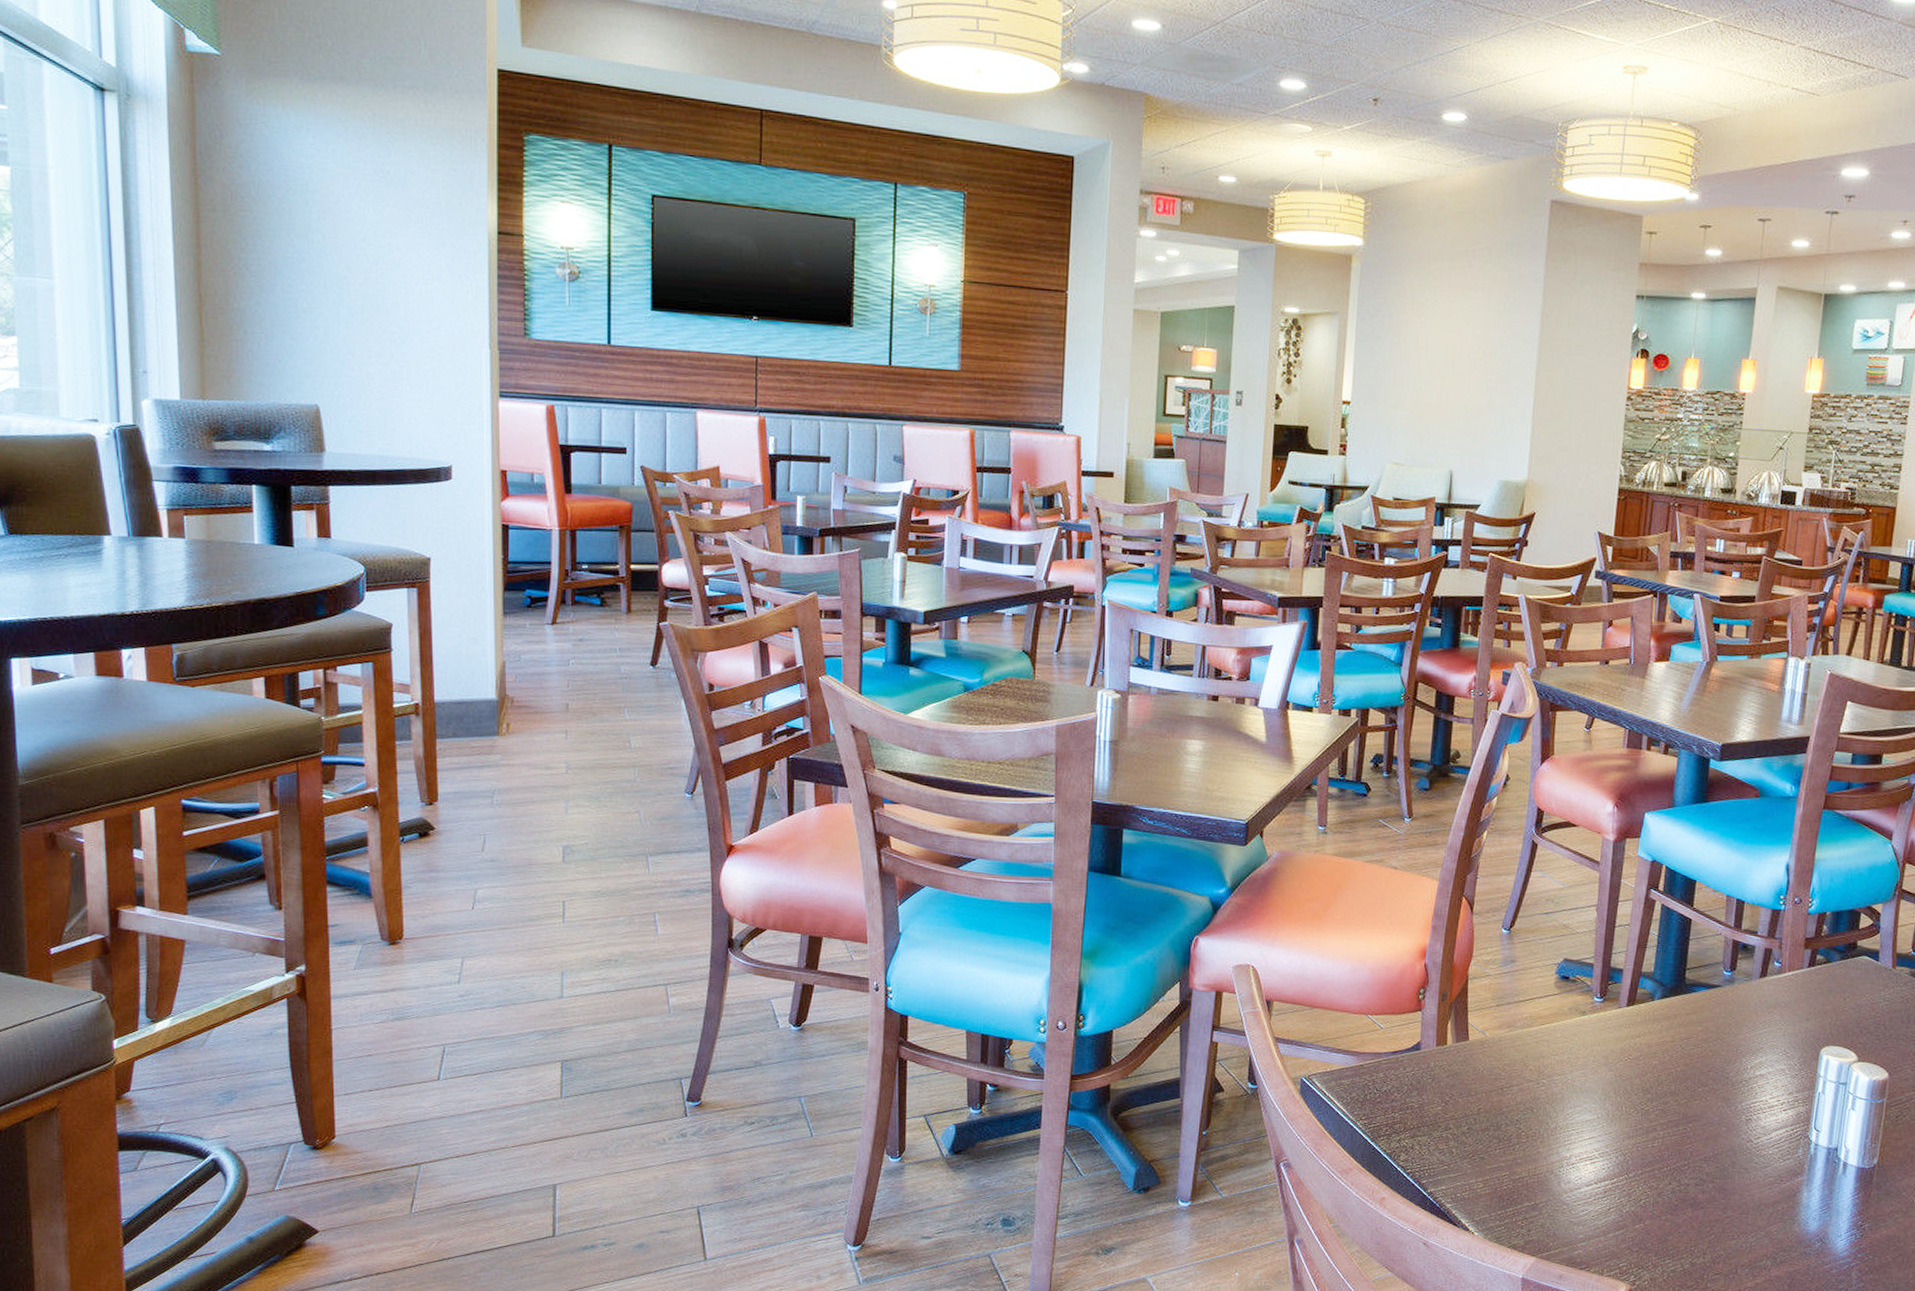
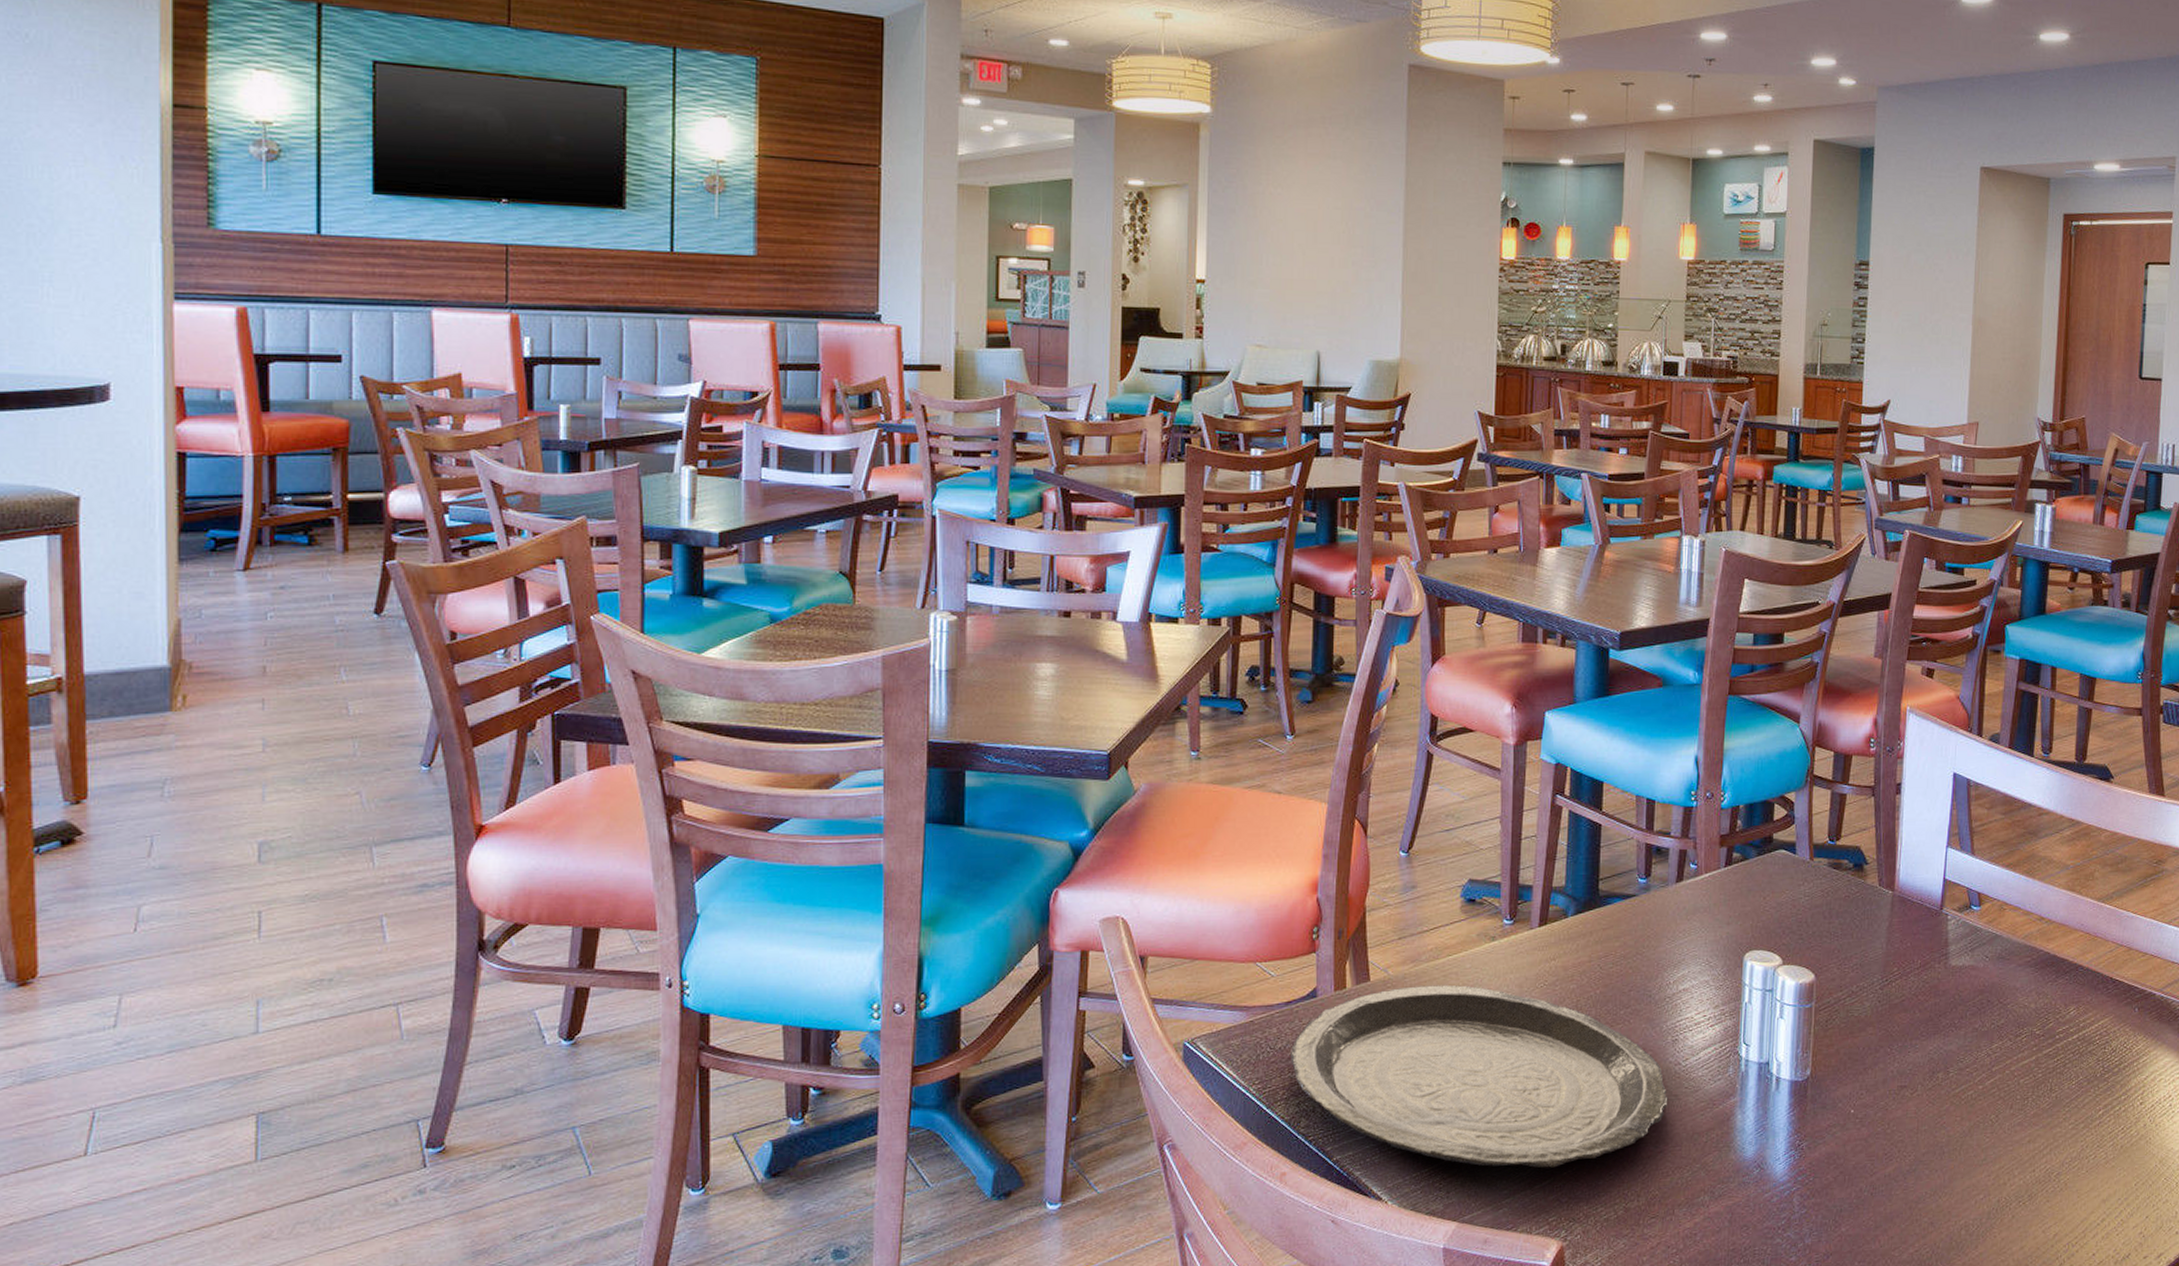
plate: none [1394,1048,1739,1220] -> present [1290,985,1668,1168]

